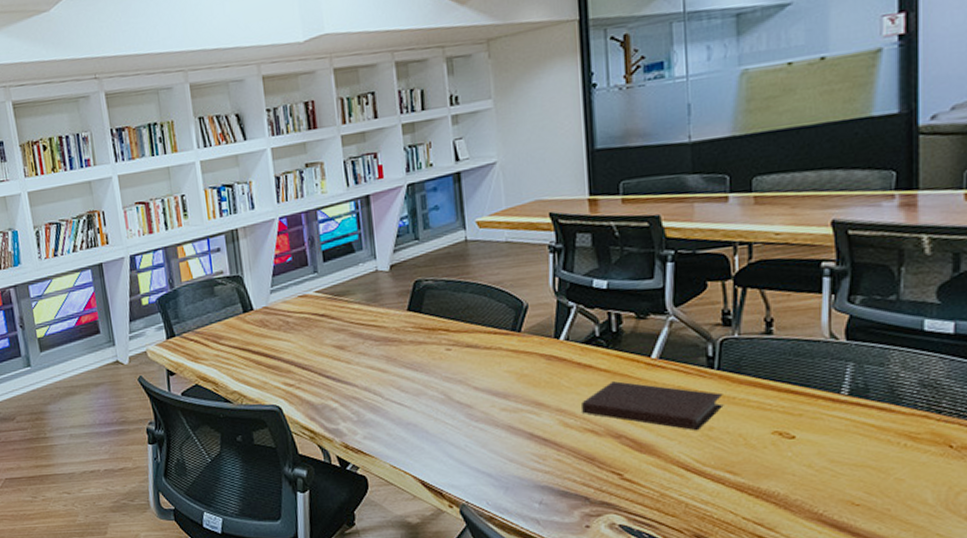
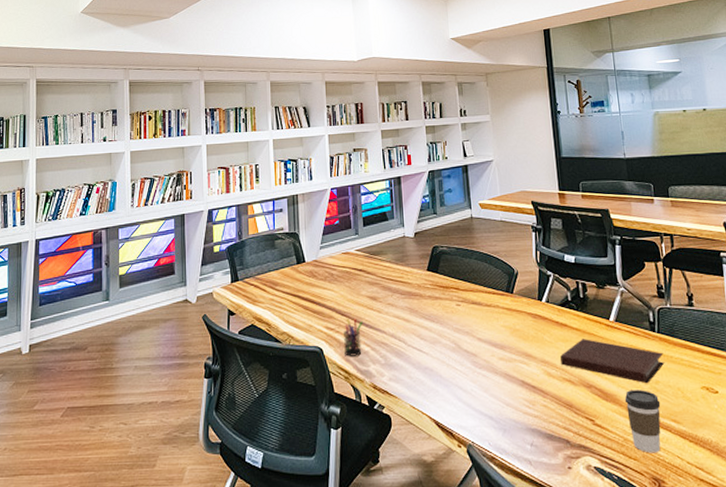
pen holder: none [306,371,329,415] -> present [344,318,363,357]
coffee cup: none [664,438,713,509] -> present [624,390,661,453]

